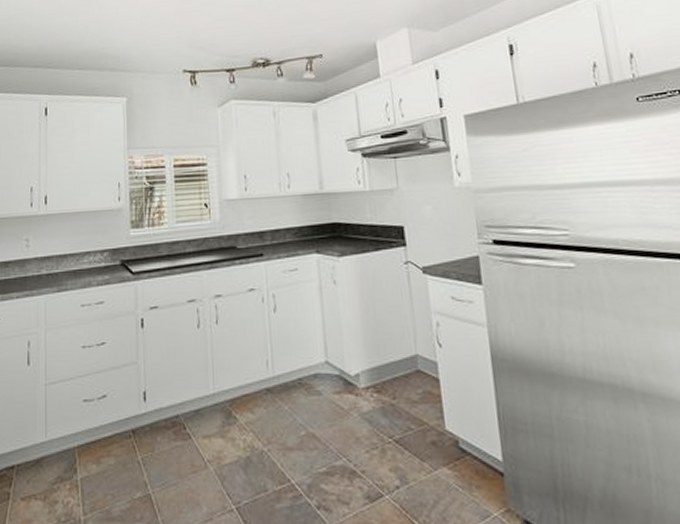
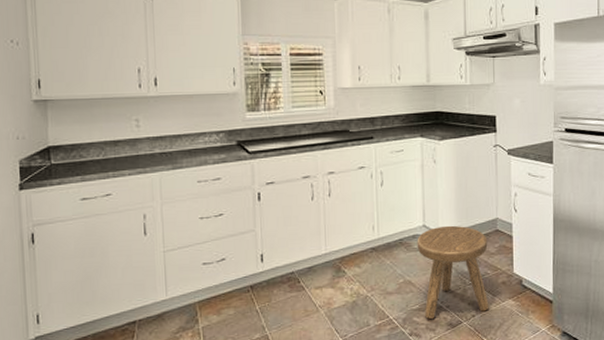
stool: none [319,362,418,487] -> present [417,225,489,319]

